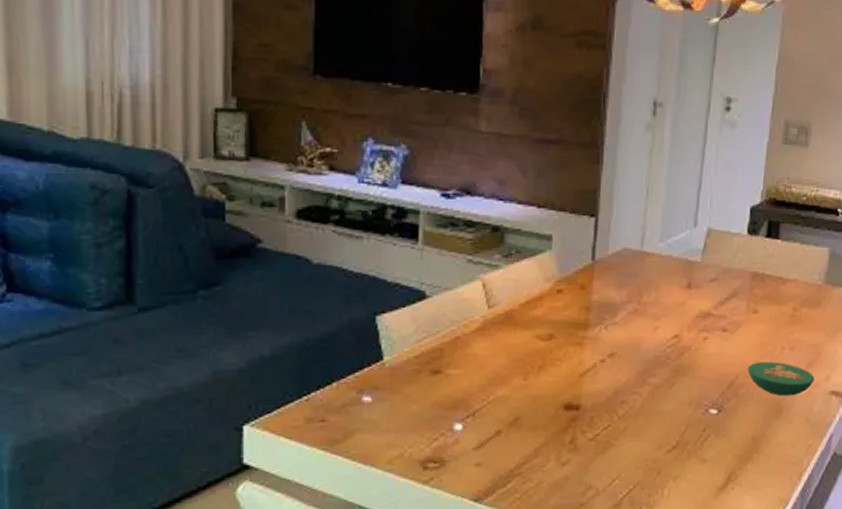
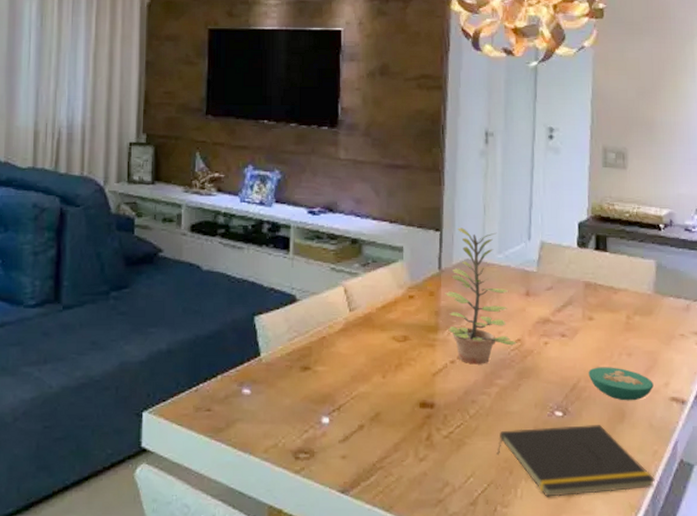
plant: none [598,213,675,363] -> present [445,227,517,365]
notepad: none [645,421,807,496] -> present [497,425,655,497]

